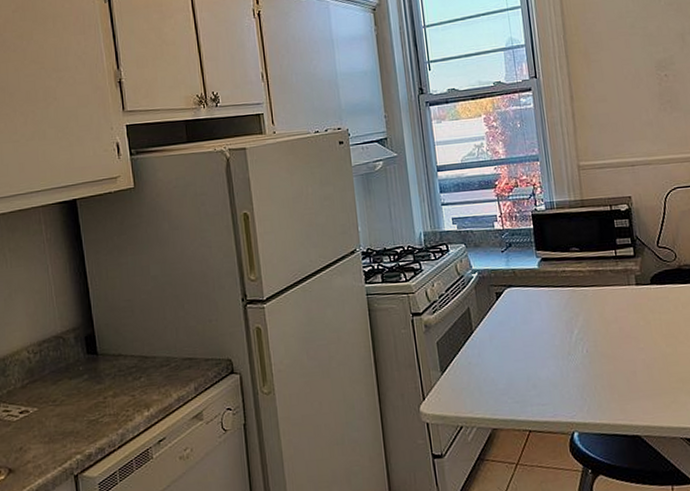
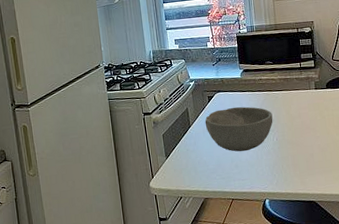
bowl: none [492,306,582,367] -> present [205,106,273,152]

